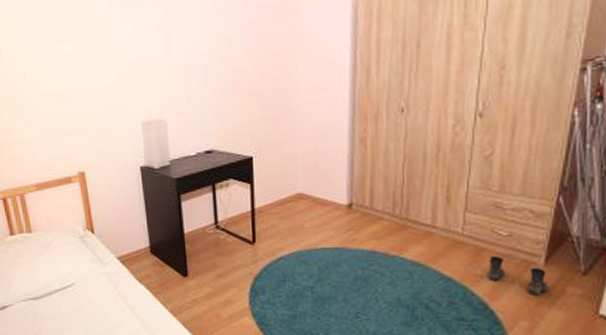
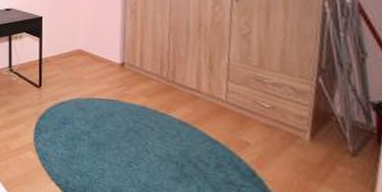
boots: present [489,255,548,295] -> none [254,125,317,170]

